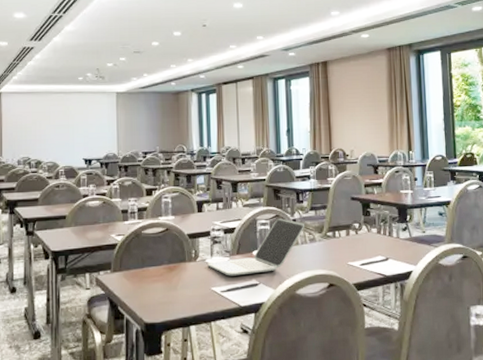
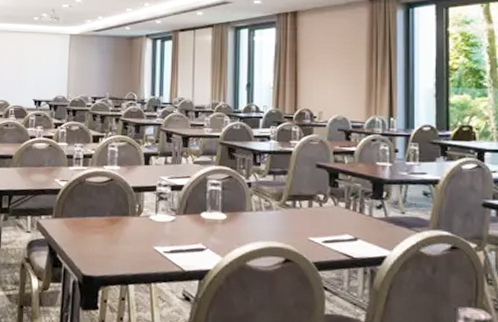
laptop: present [207,218,305,276] -> none [151,180,261,238]

